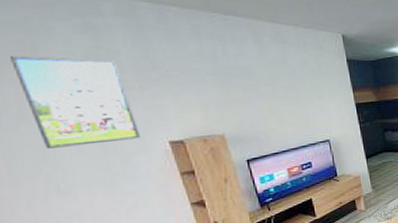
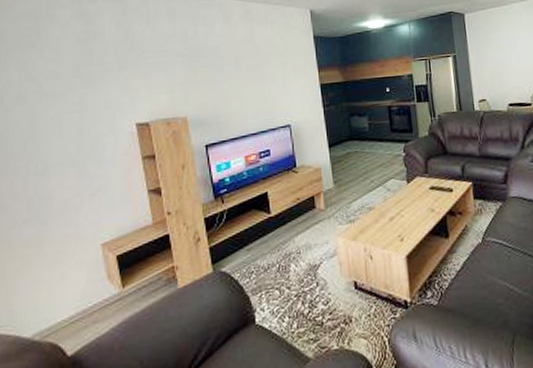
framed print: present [10,55,140,149] -> none [19,40,111,129]

